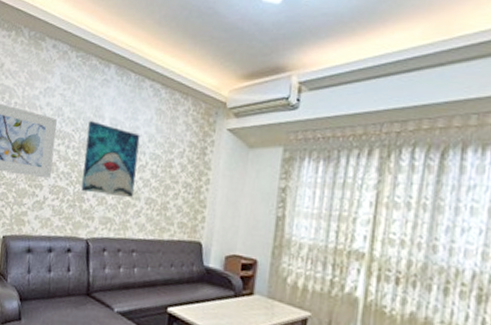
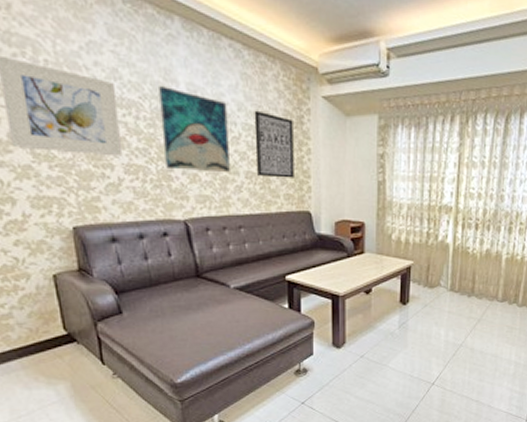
wall art: none [155,141,197,207] -> present [254,110,294,178]

